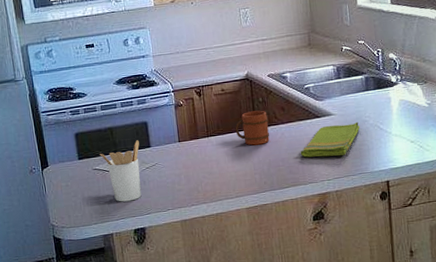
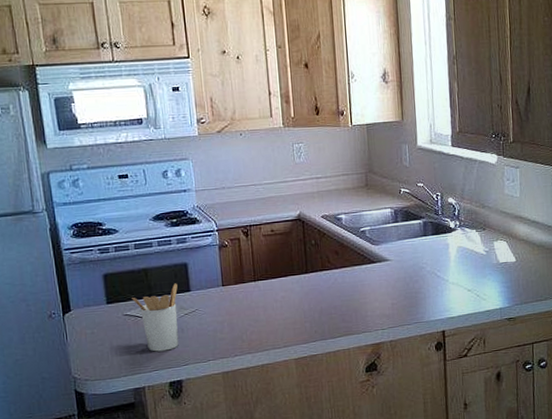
mug: present [235,110,270,146] -> none [285,254,322,291]
dish towel: present [300,122,360,158] -> none [354,269,417,305]

